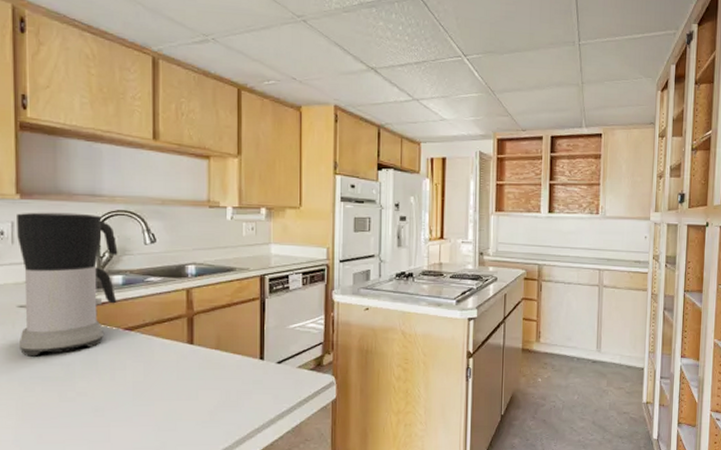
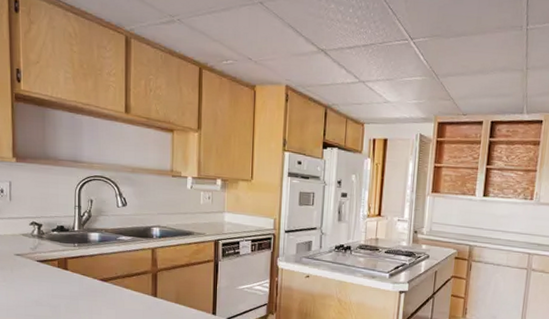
coffee maker: present [17,211,118,357] -> none [14,174,95,298]

